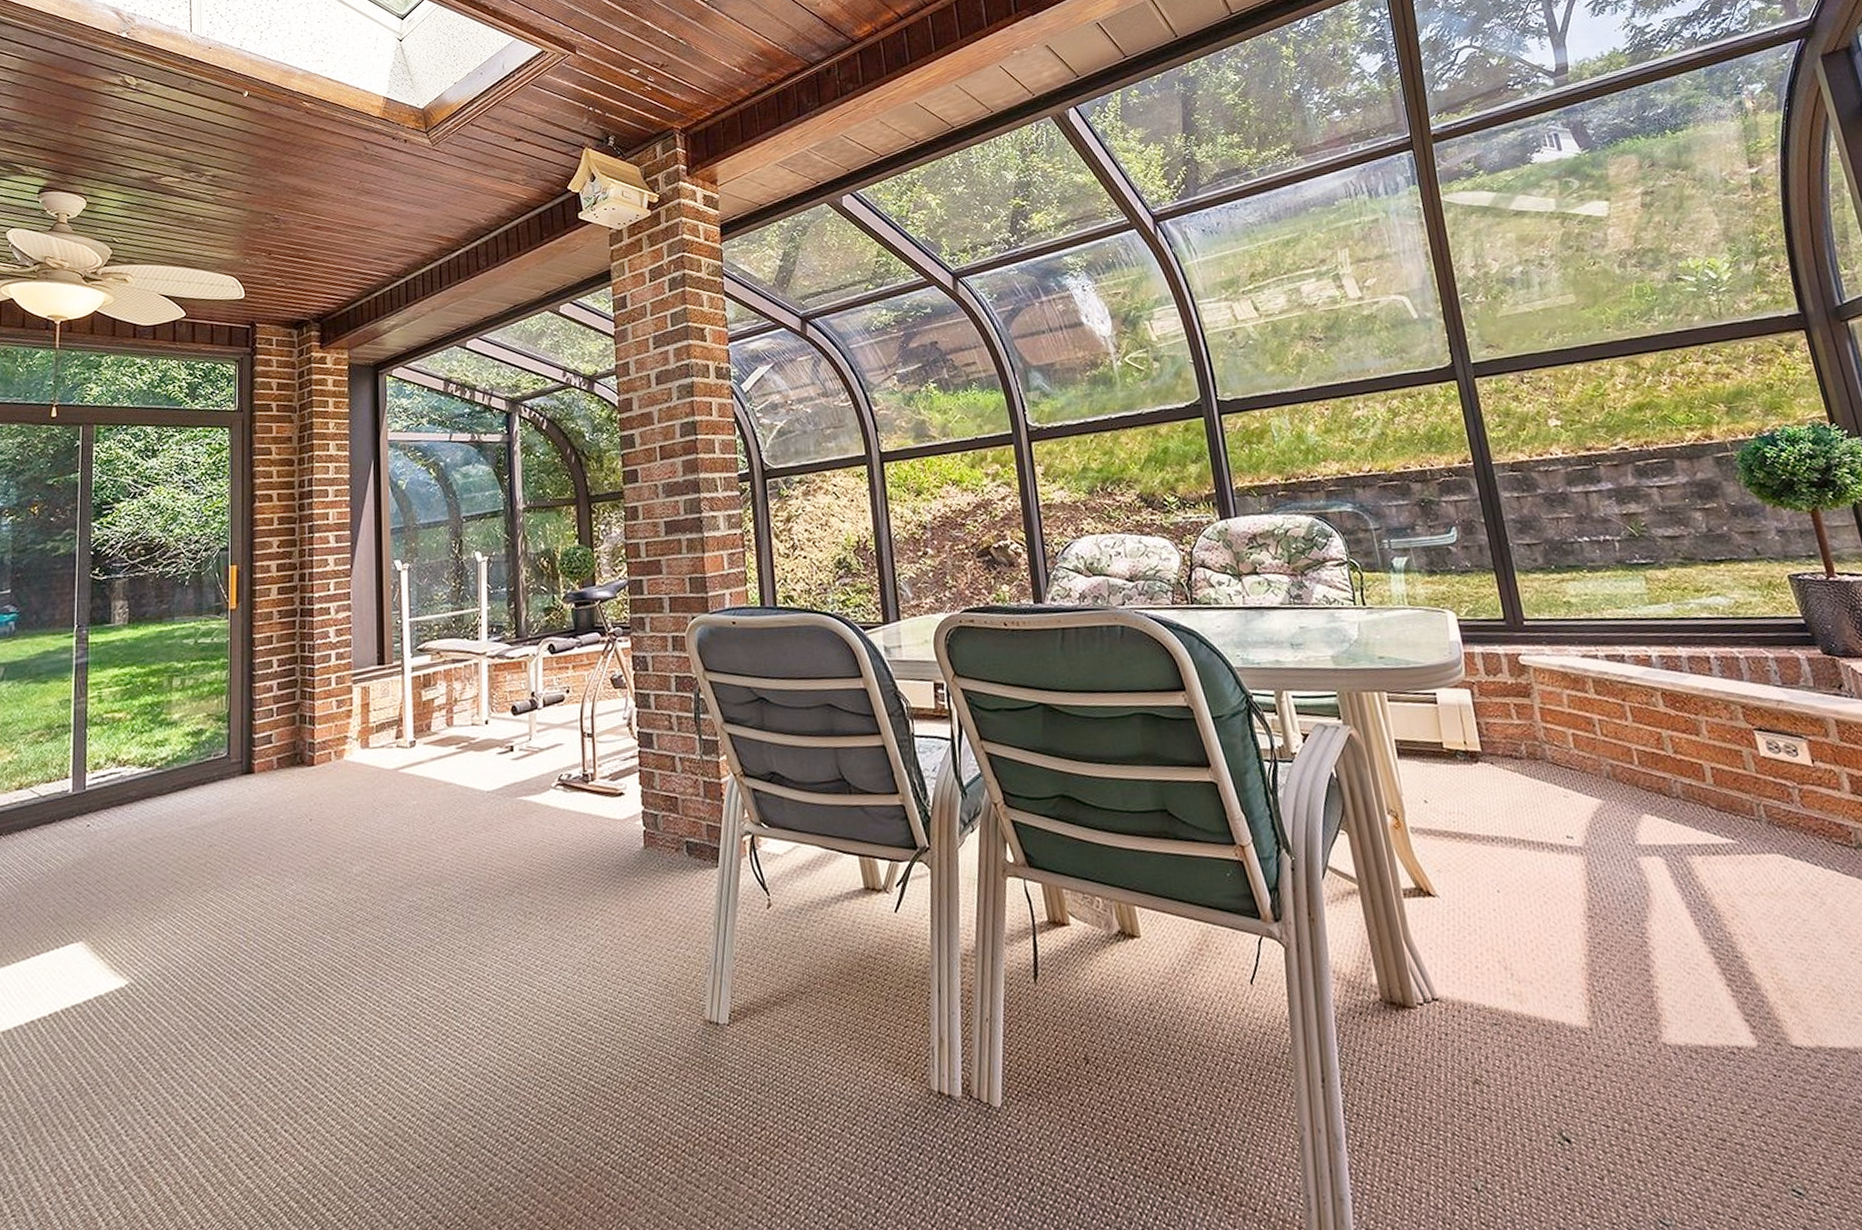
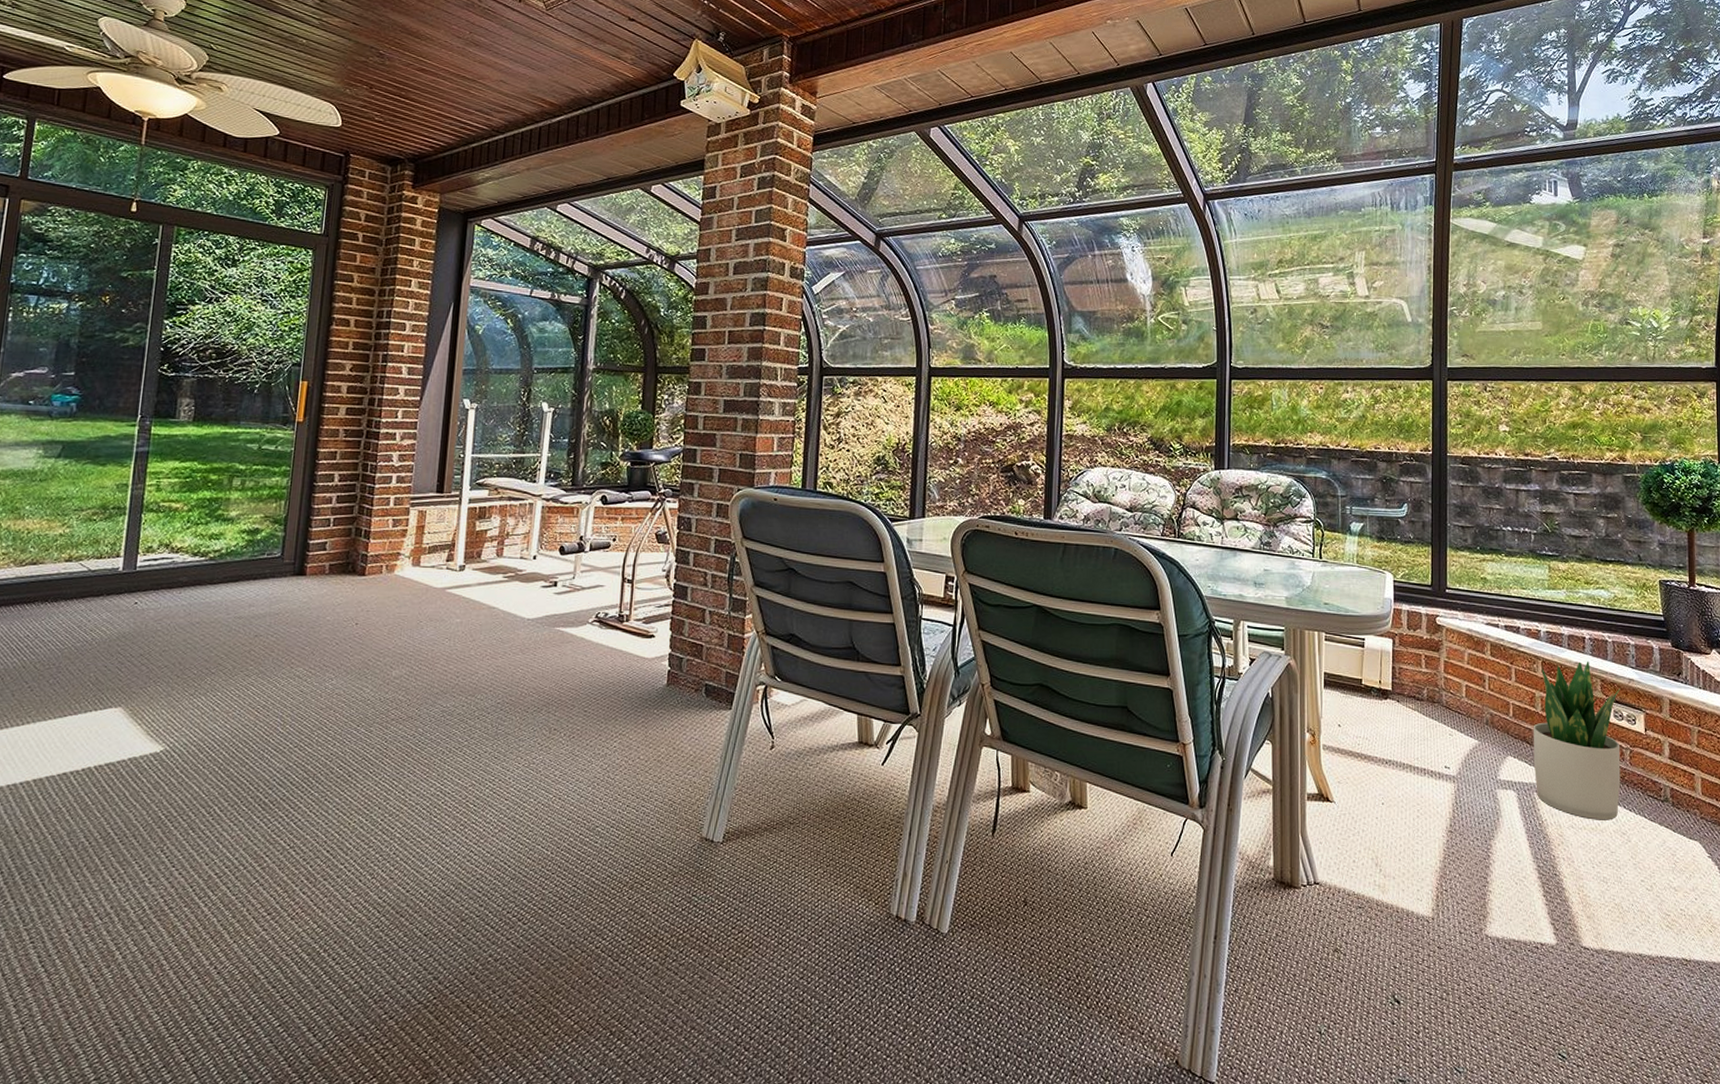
planter: none [1663,685,1801,882] -> present [1533,661,1621,820]

